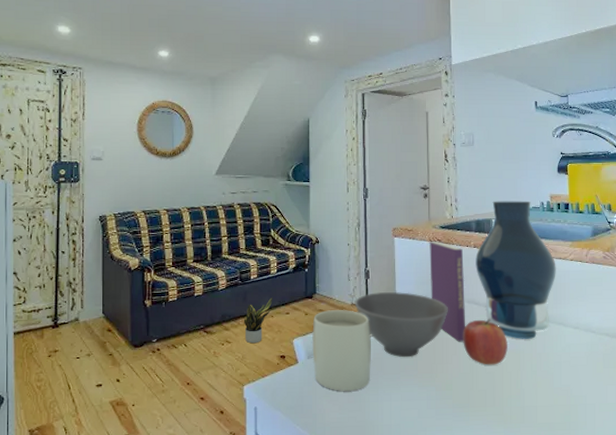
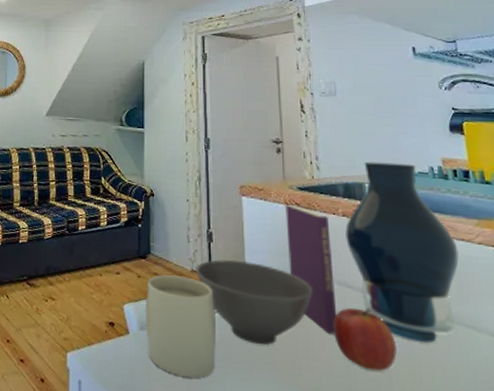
potted plant: present [243,298,273,344] -> none [69,253,102,304]

